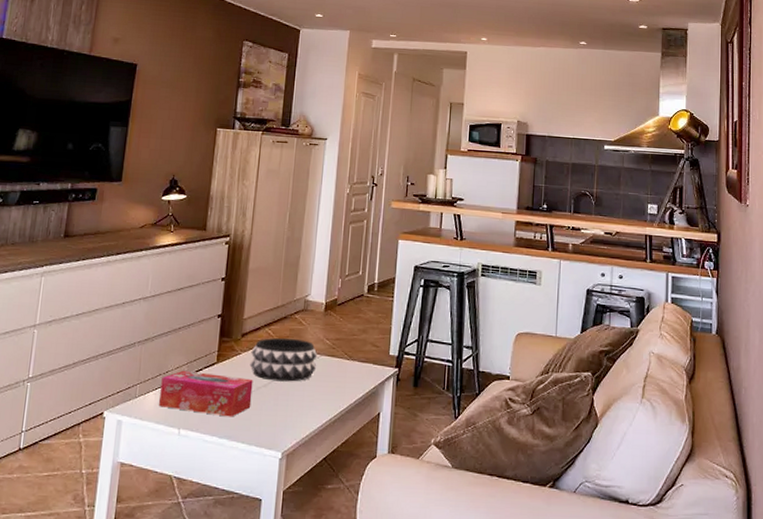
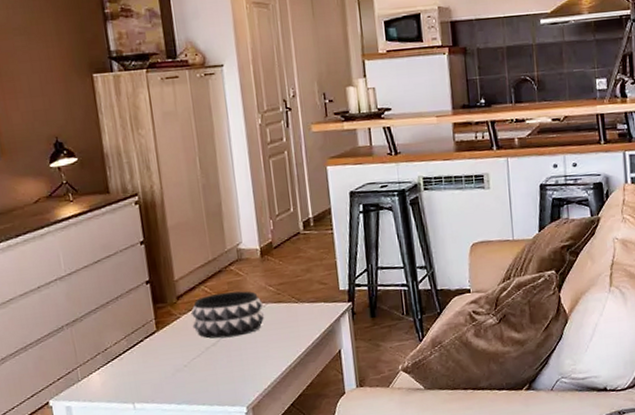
tissue box: present [159,370,253,417] -> none [101,340,204,386]

